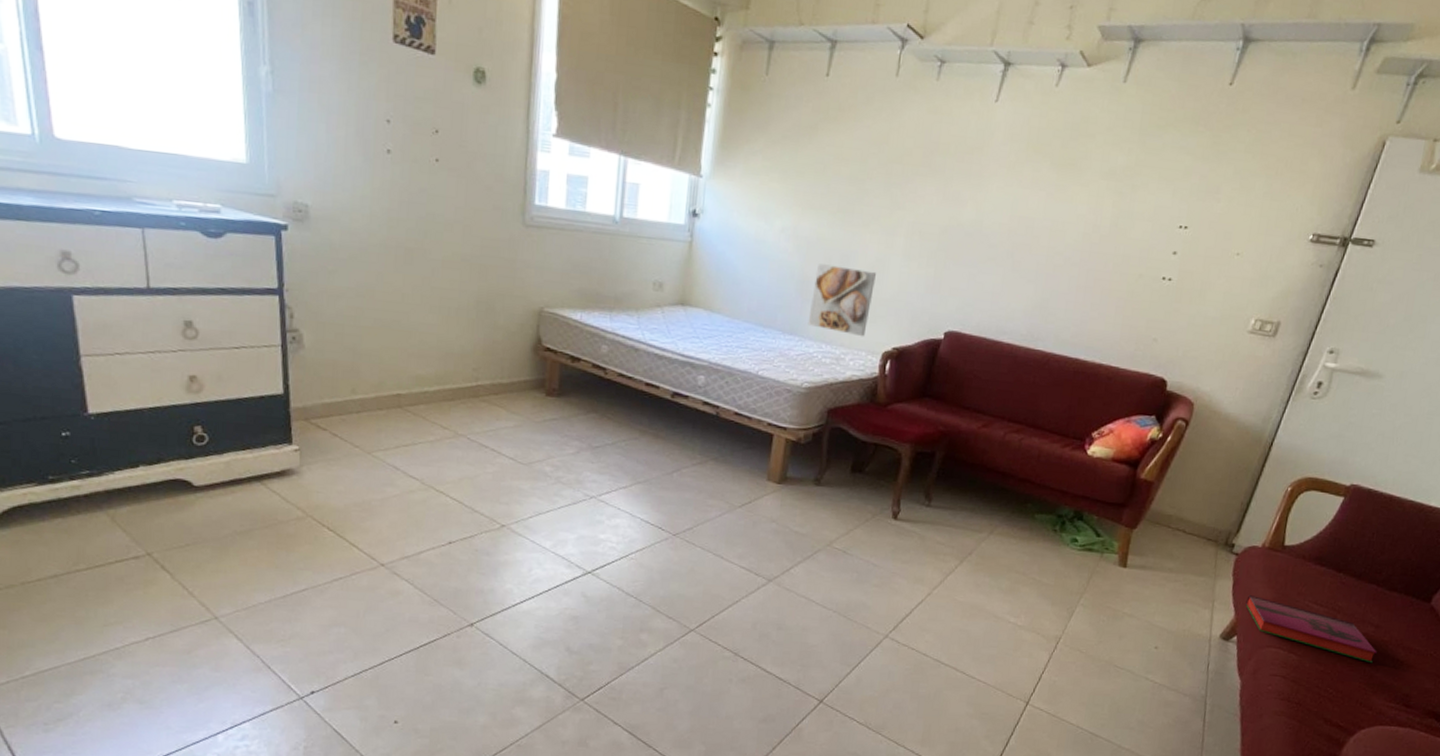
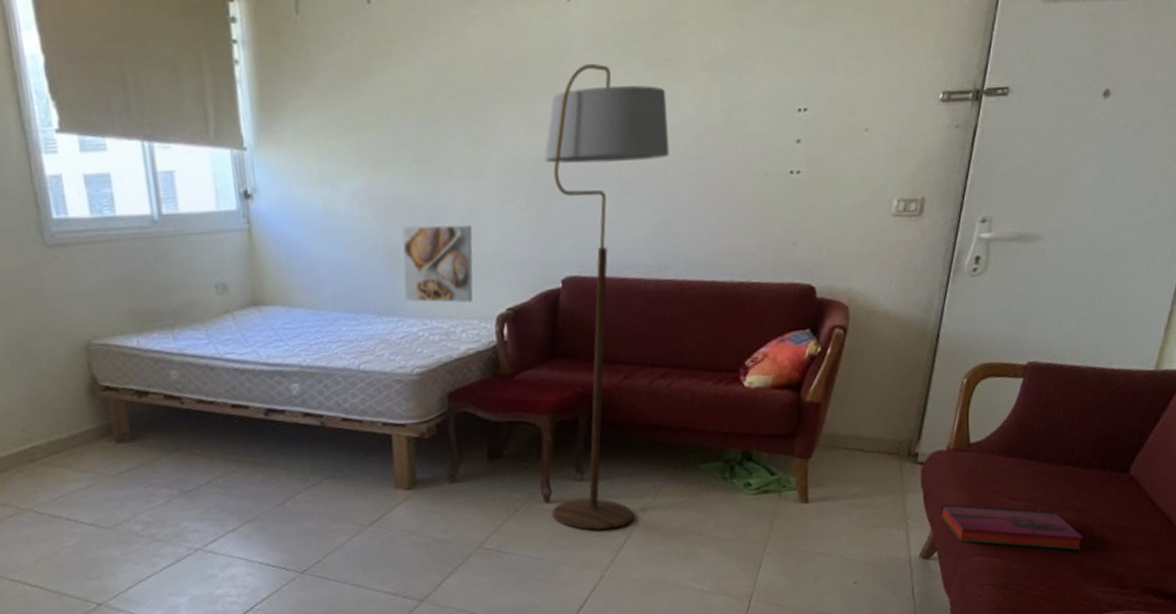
floor lamp: none [897,156,1066,555] -> present [544,63,670,531]

